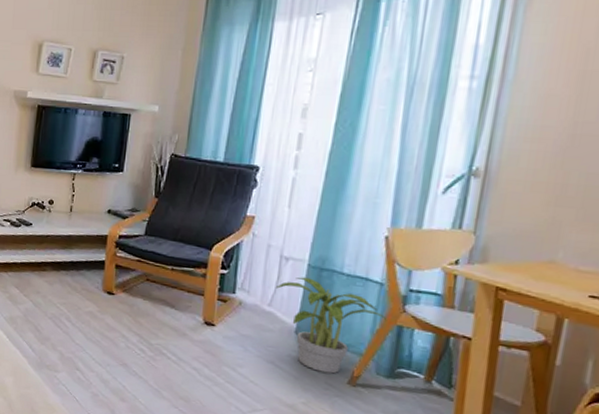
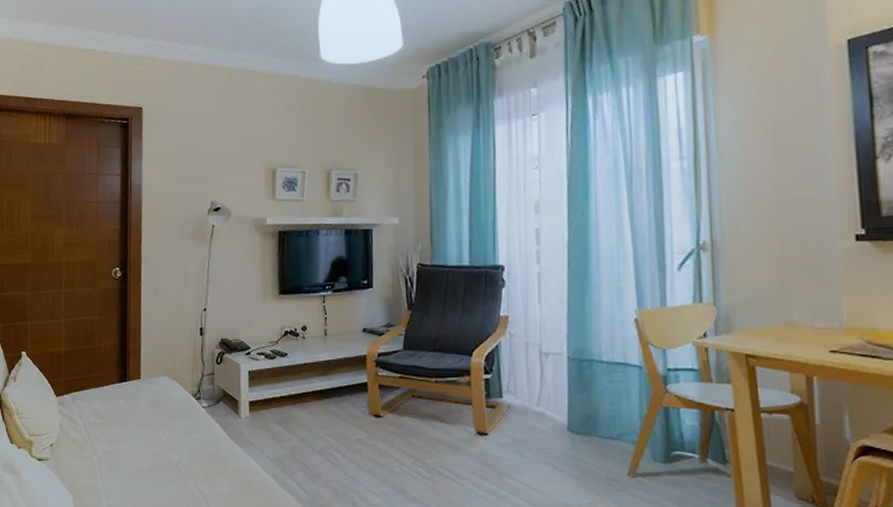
potted plant: present [276,277,387,374] -> none [541,371,653,467]

